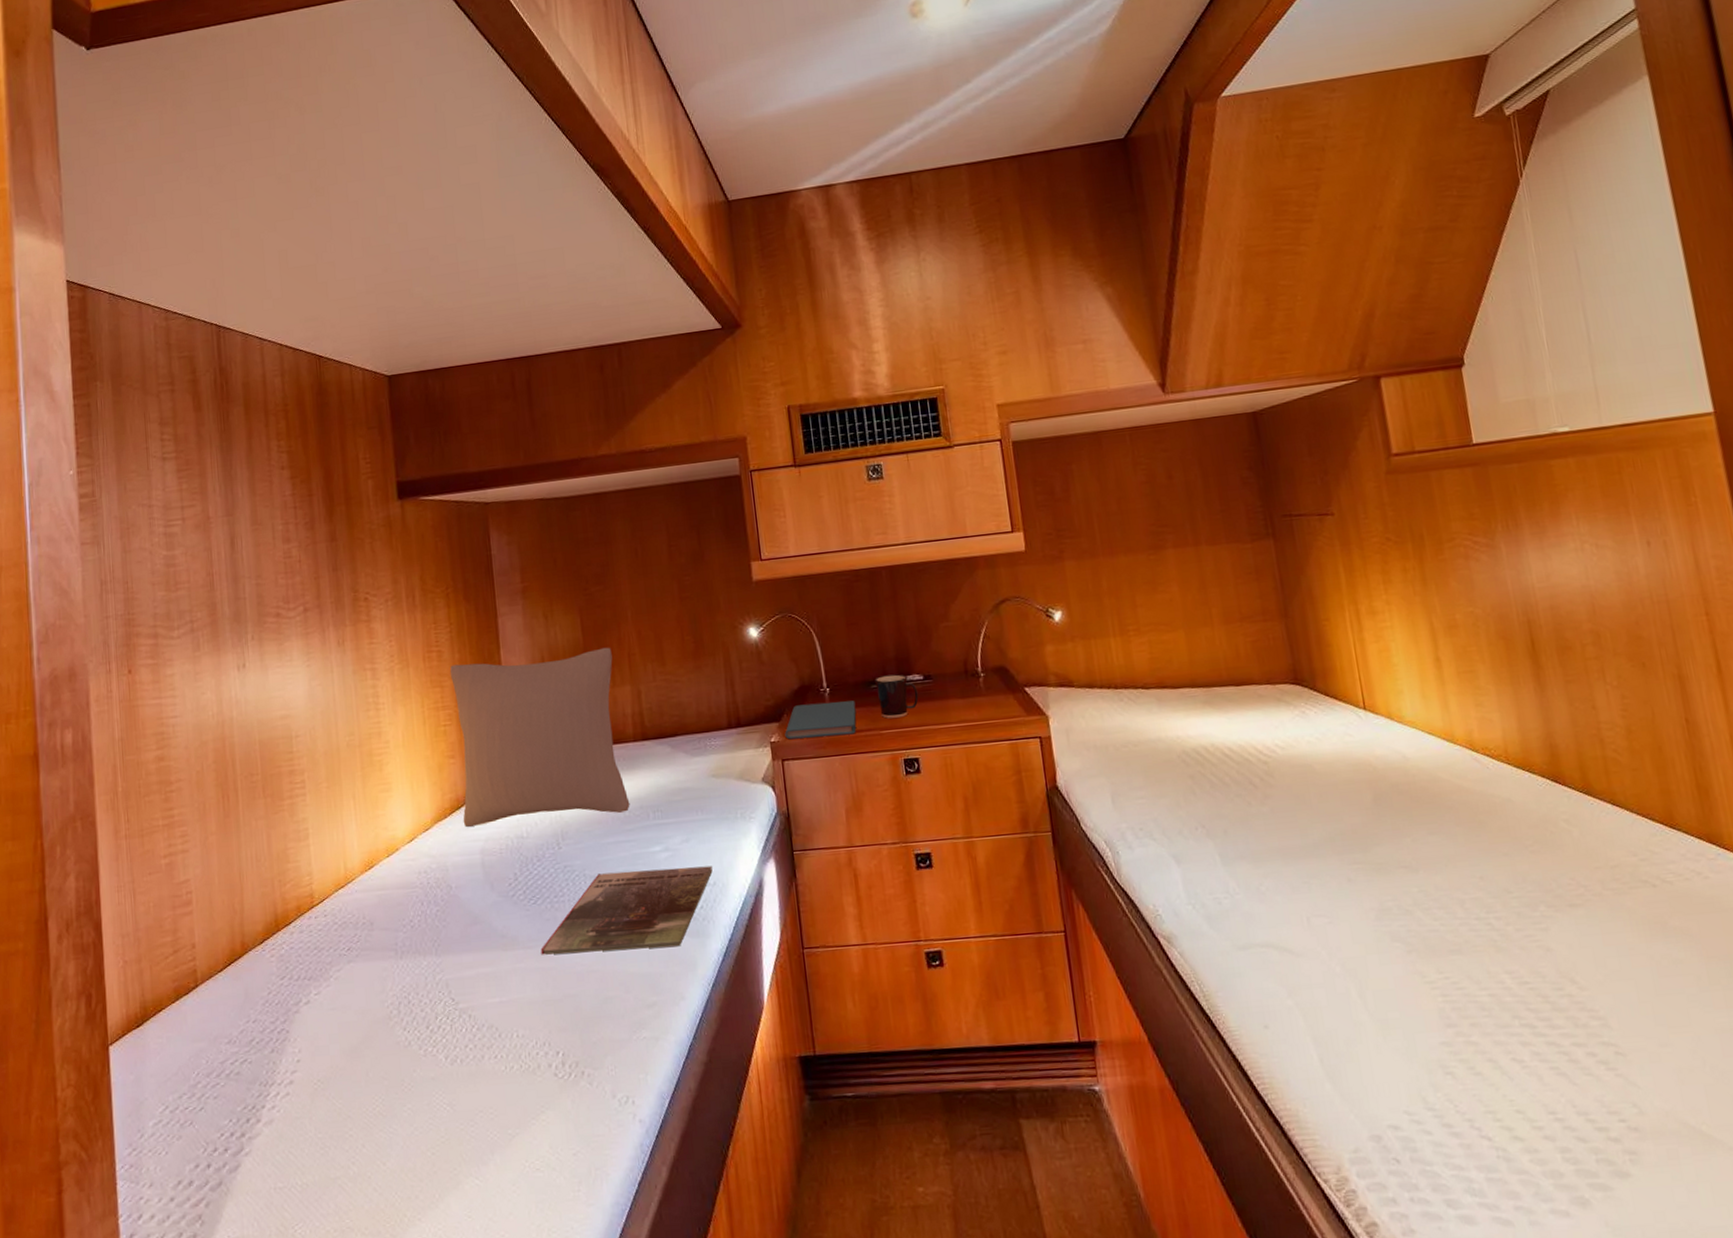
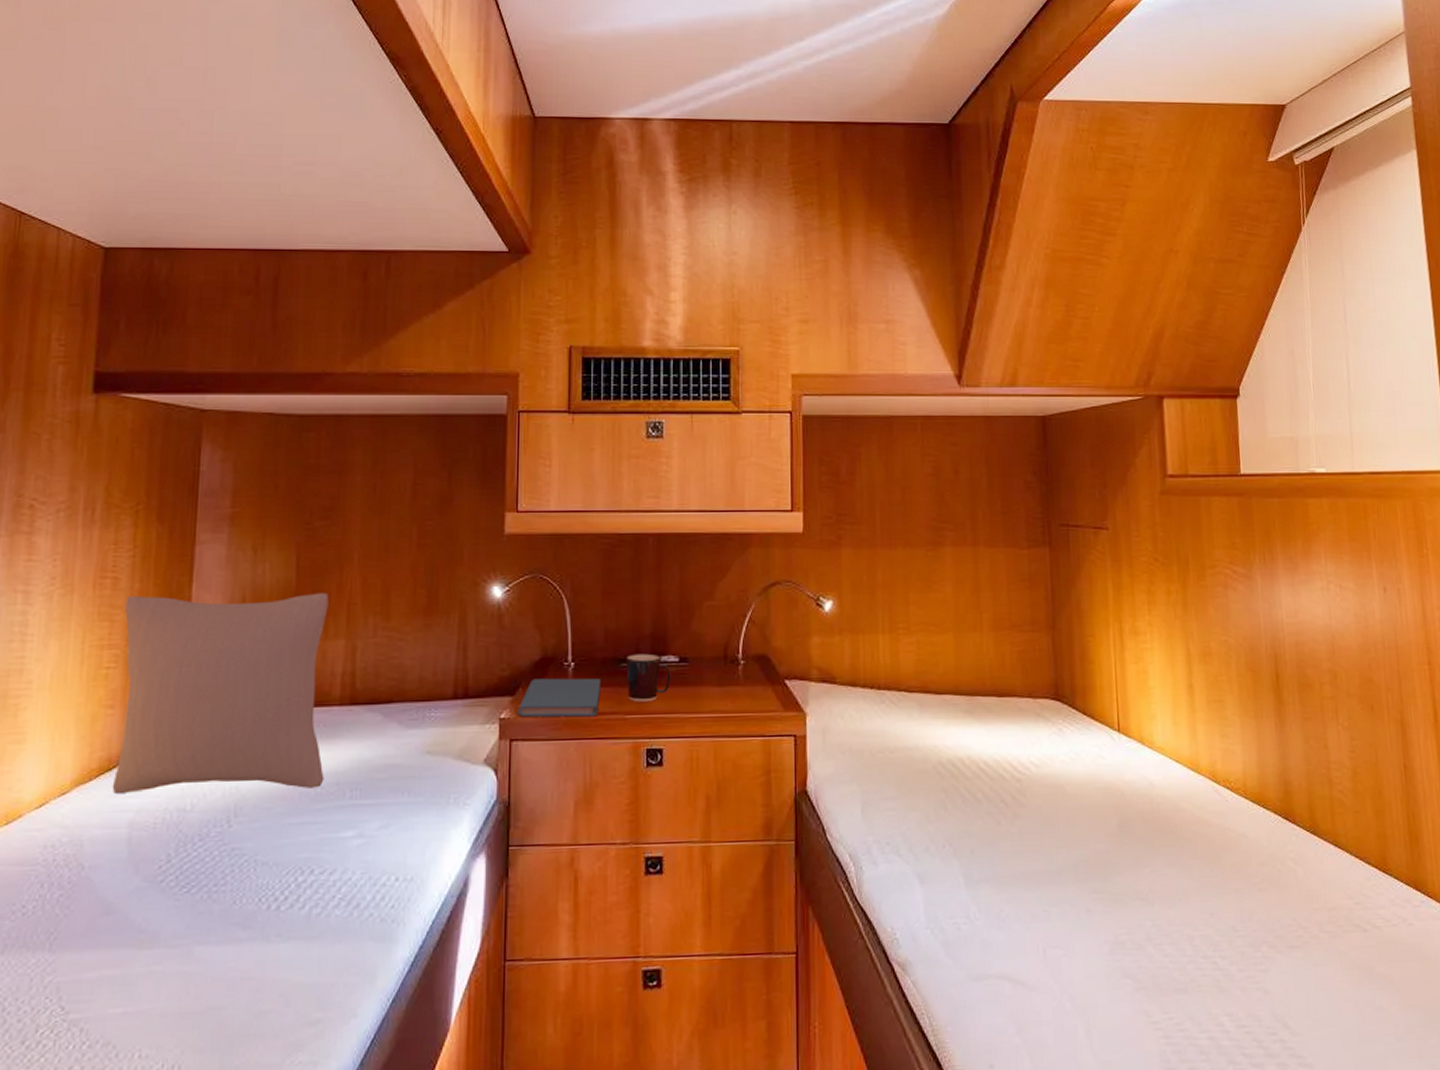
magazine: present [540,865,713,955] -> none [186,857,412,956]

